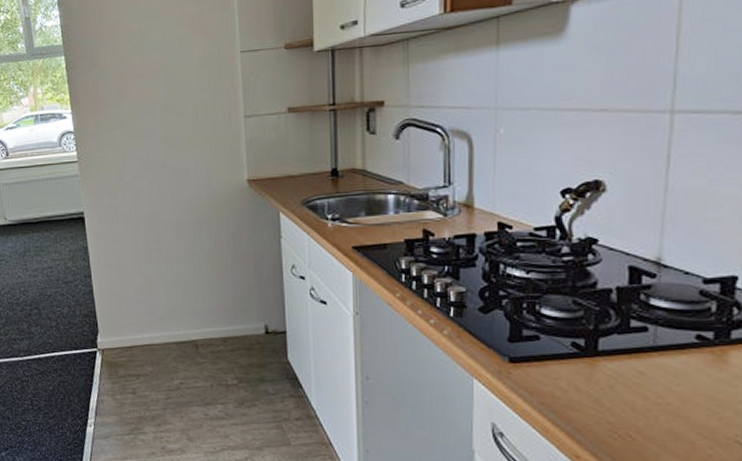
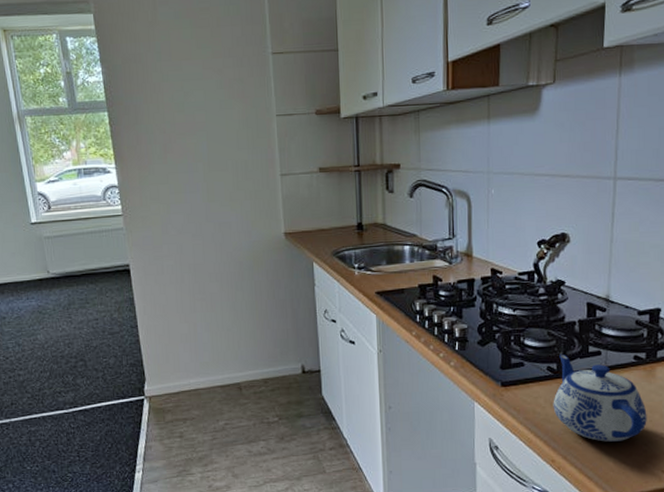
teapot: none [578,327,714,441] -> present [553,354,647,442]

